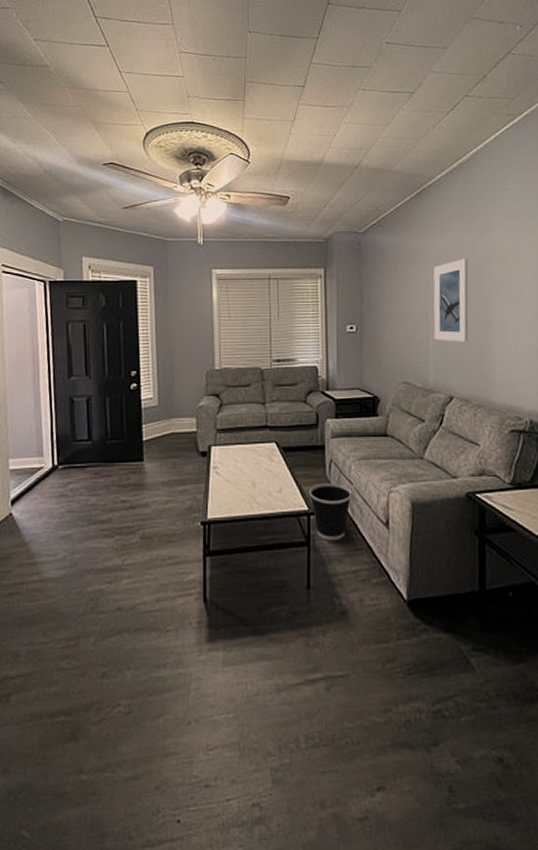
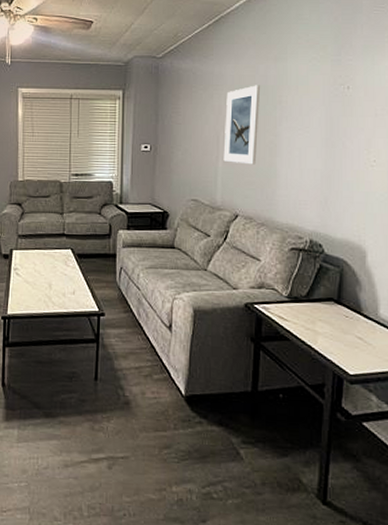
wastebasket: present [309,483,352,541] -> none [100,288,140,340]

